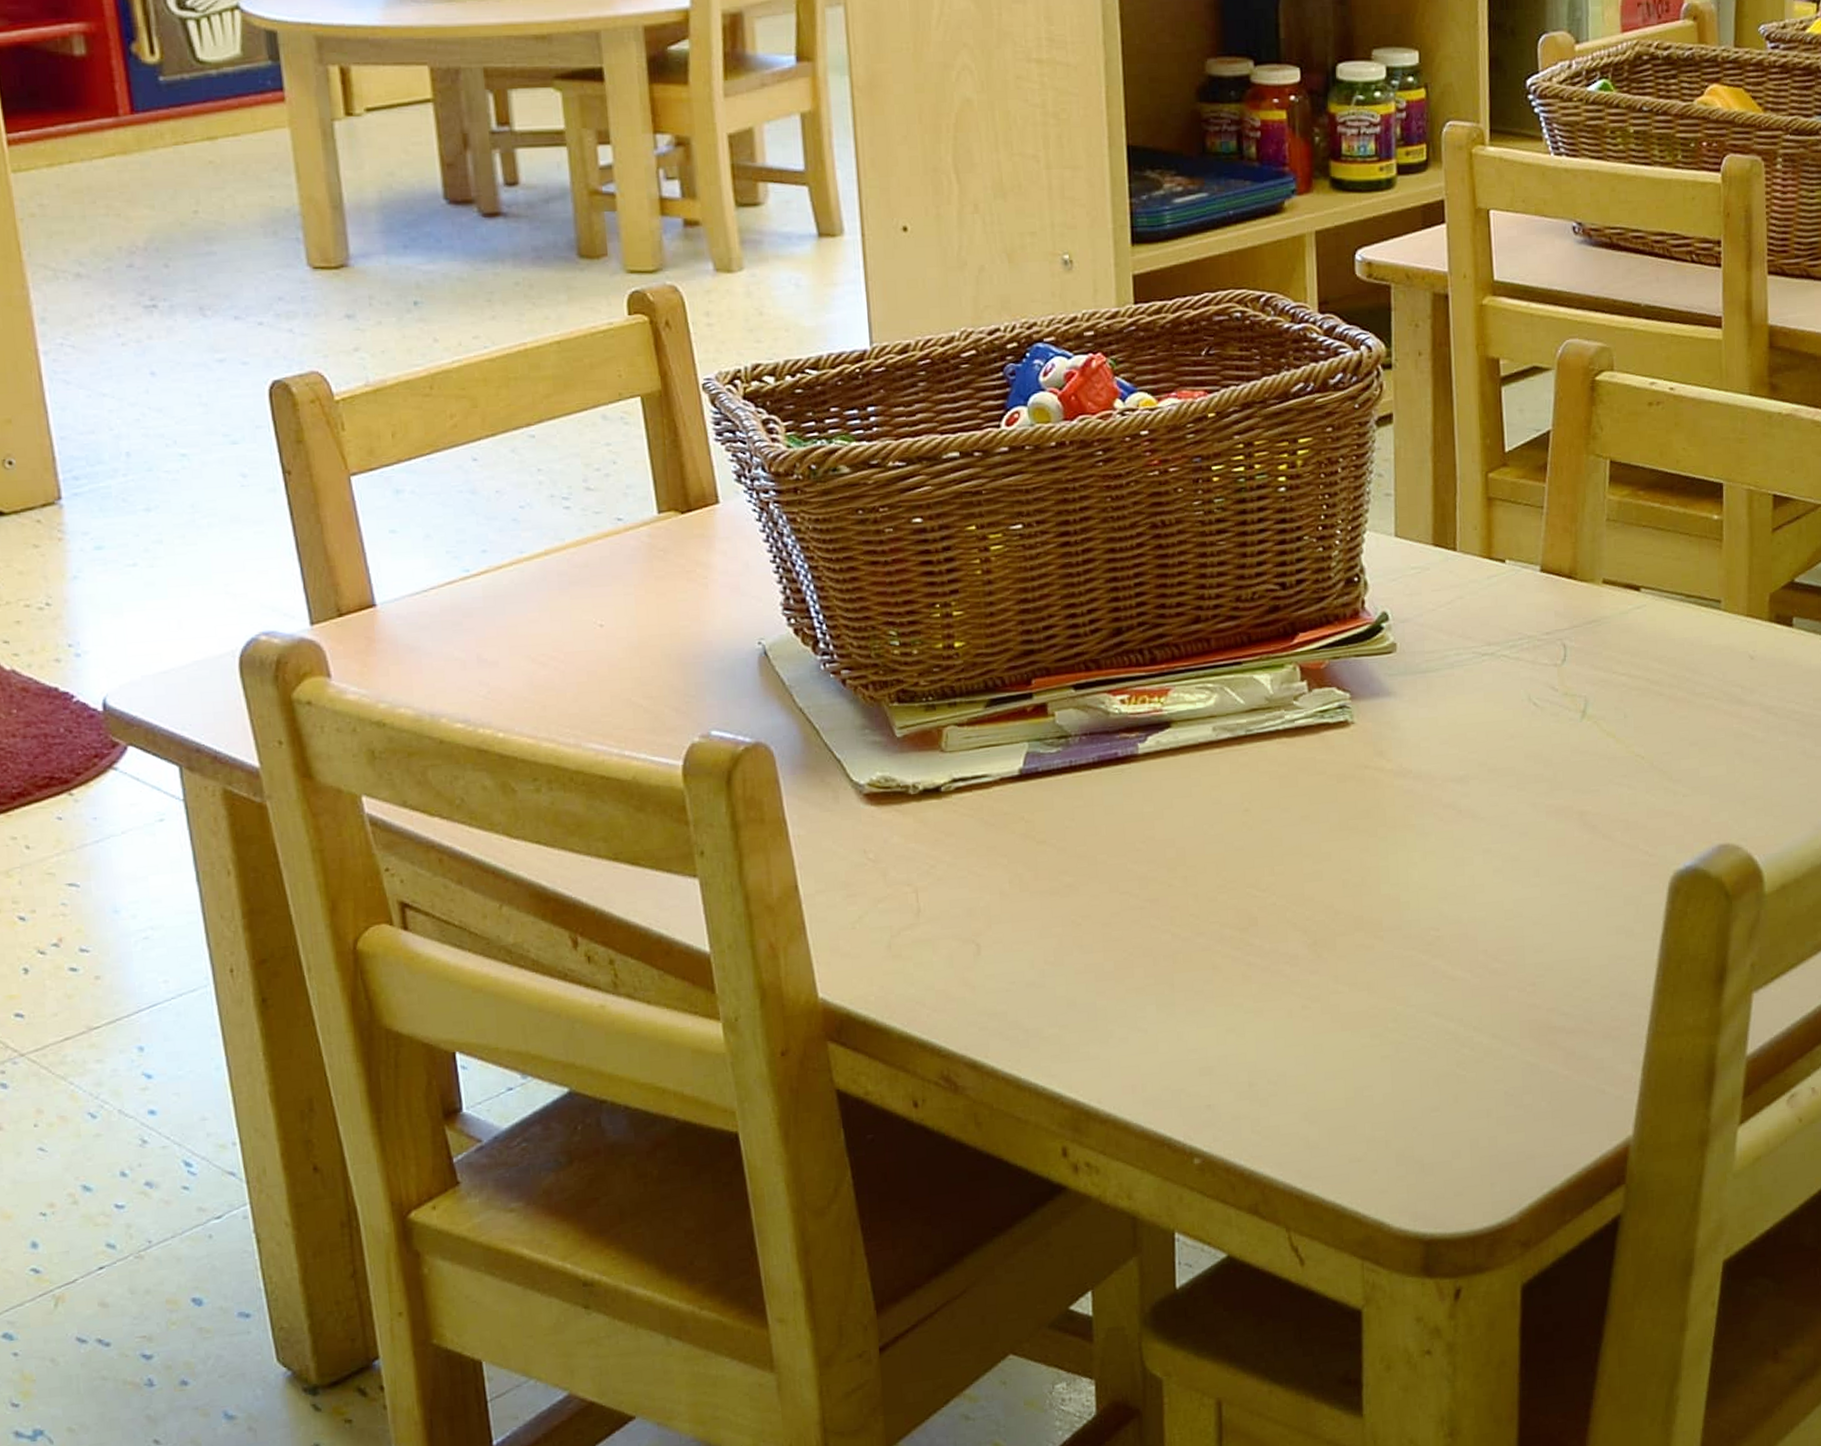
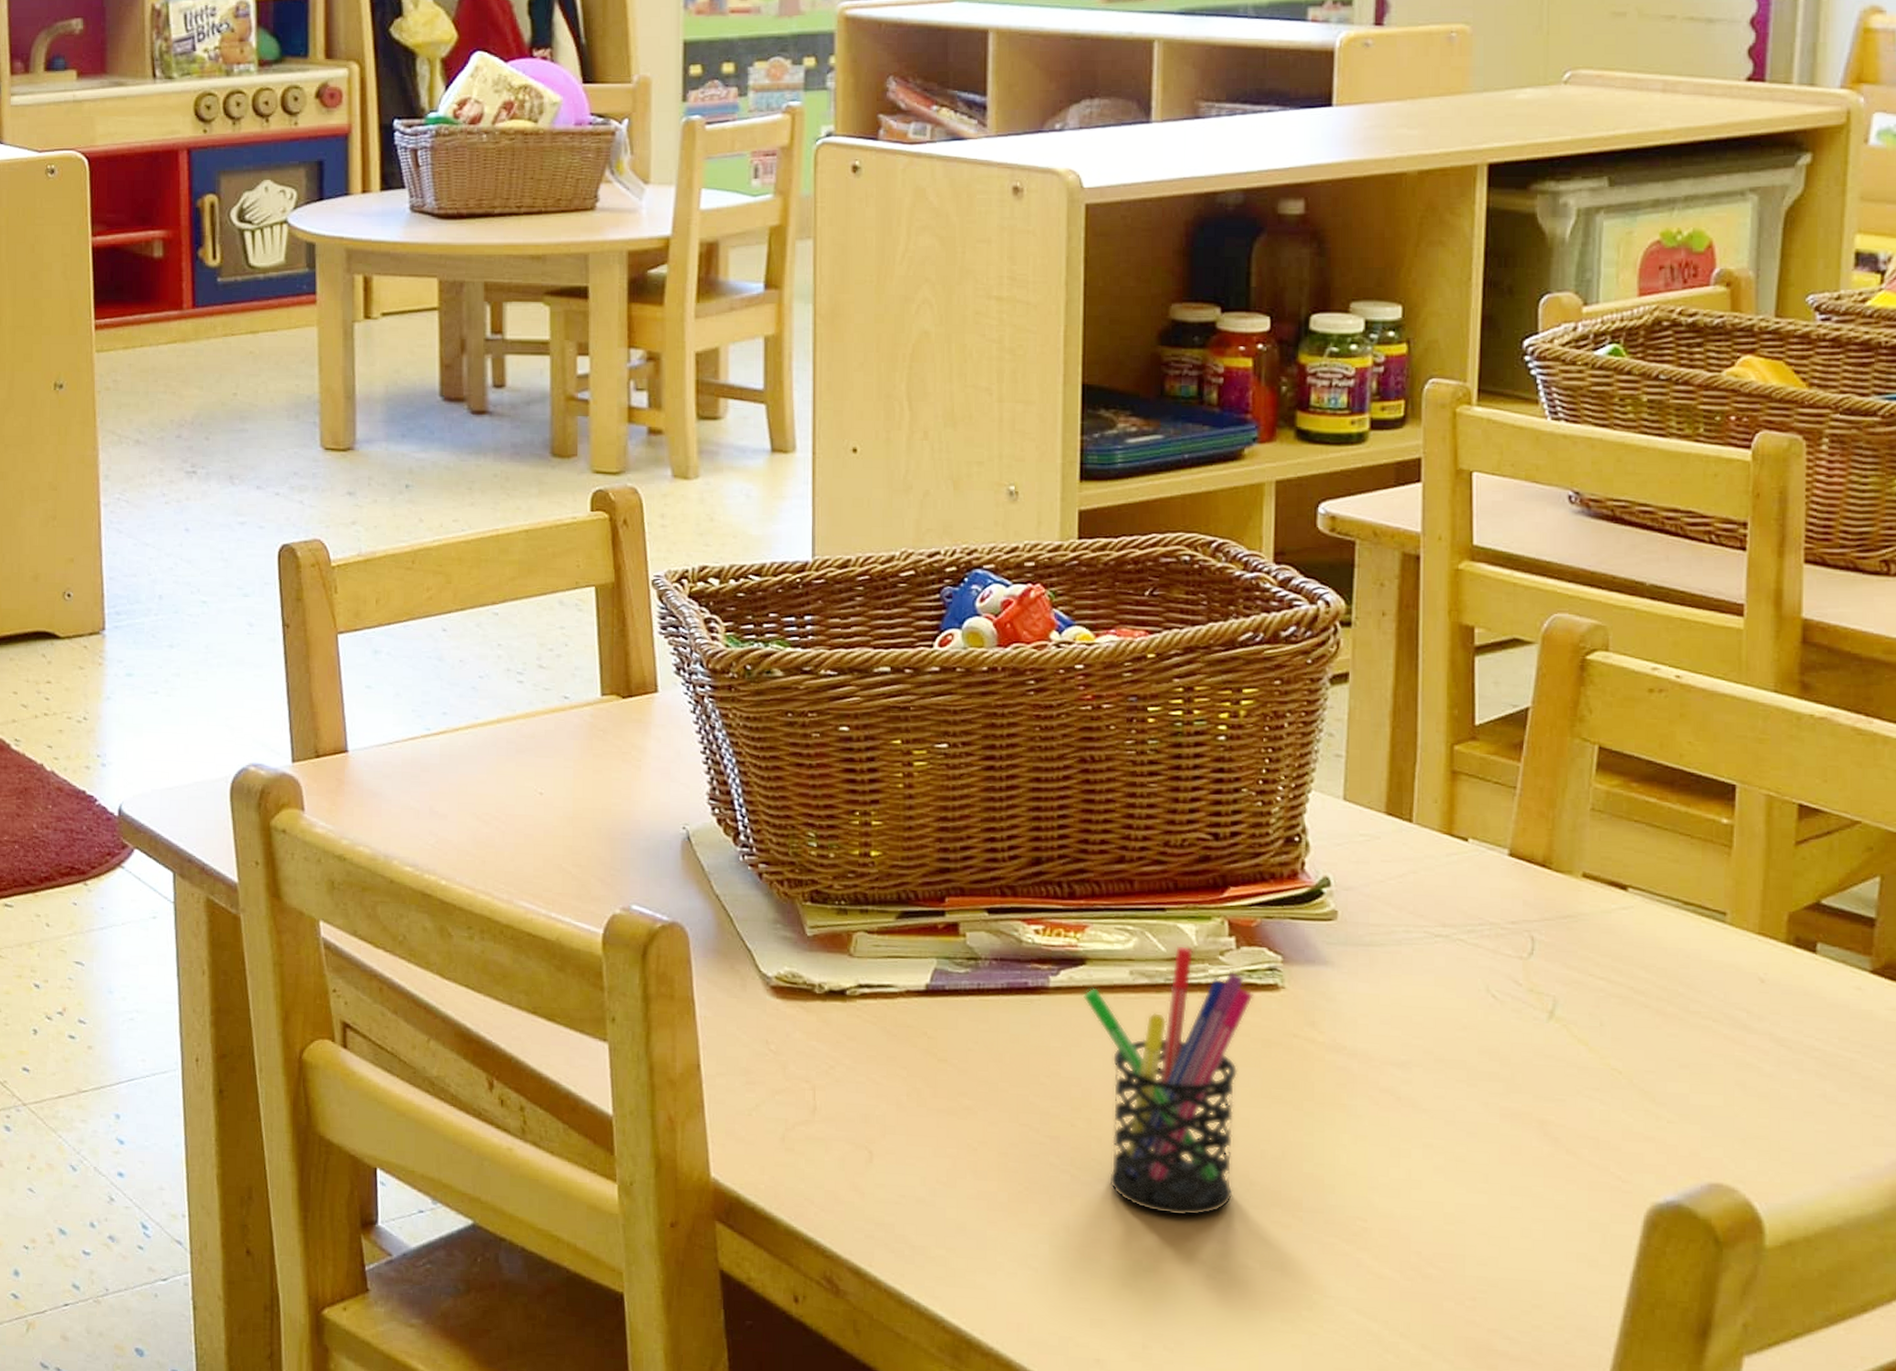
pen holder: none [1170,696,1327,956] -> present [1082,946,1253,1216]

